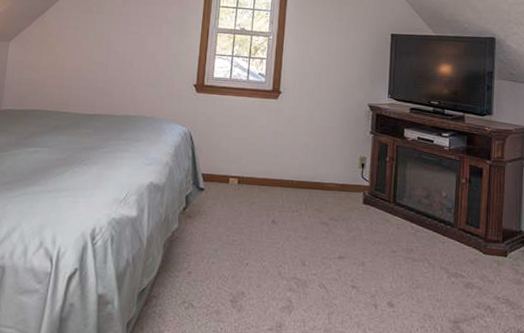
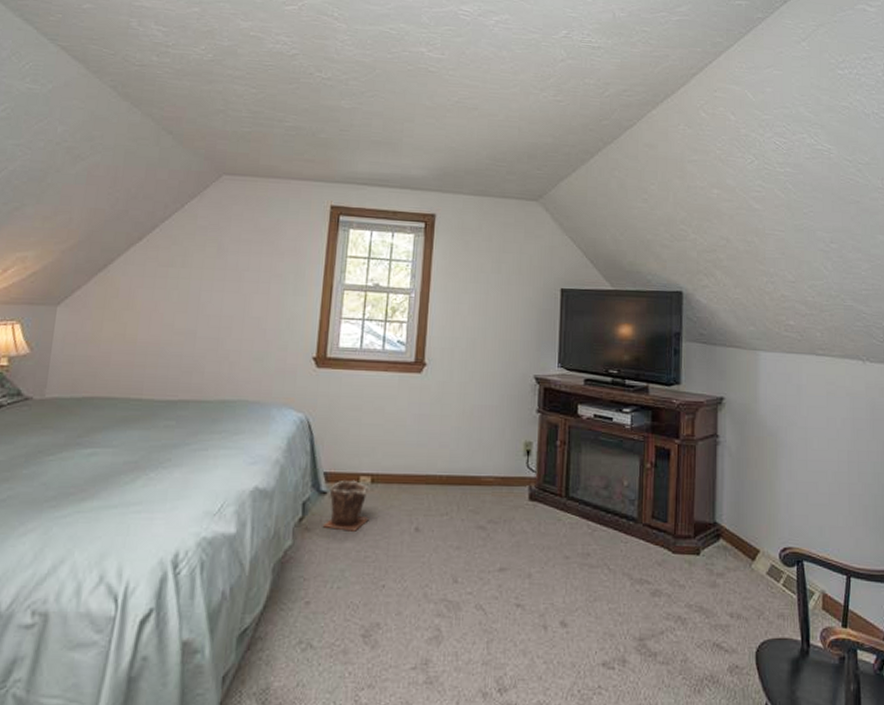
plant pot: none [201,181,236,221] -> present [322,481,369,532]

